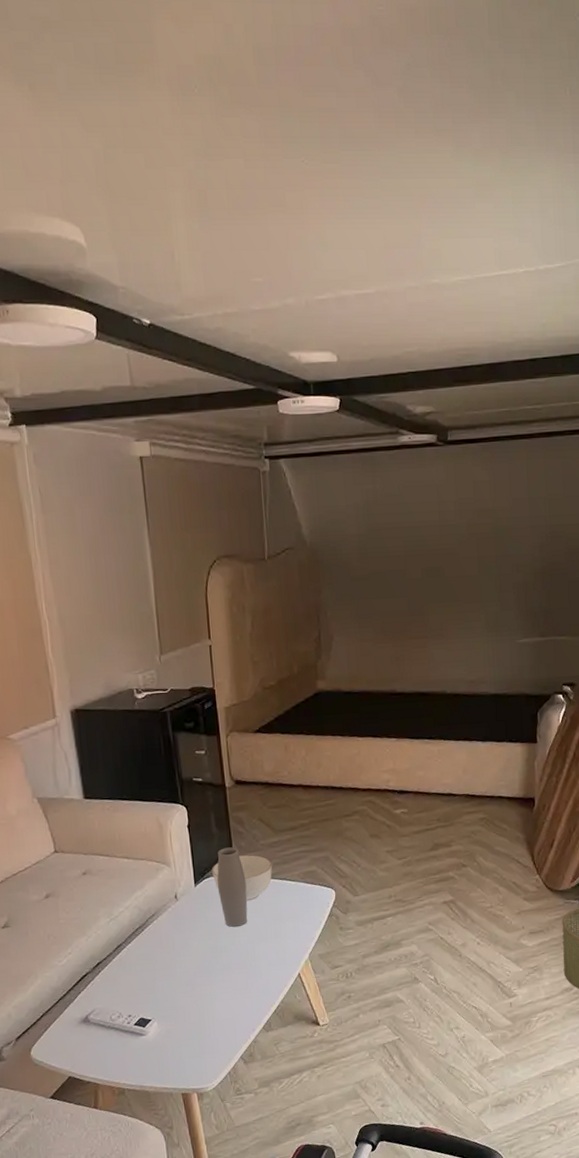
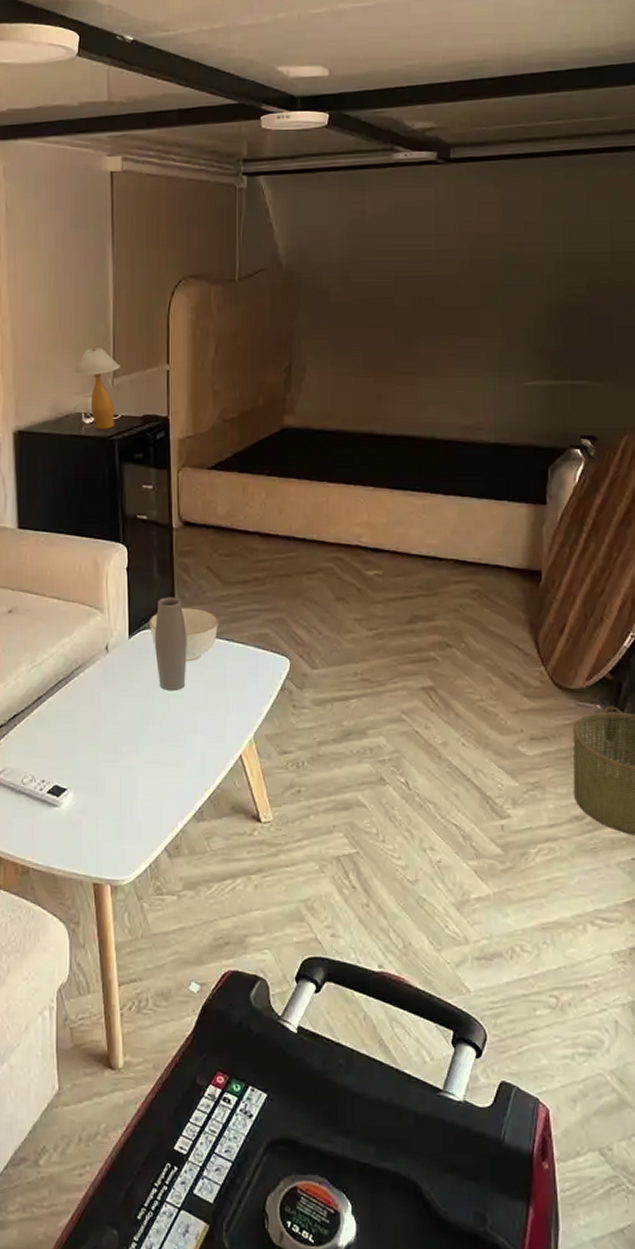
table lamp: none [121,623,166,704] -> present [72,343,120,431]

